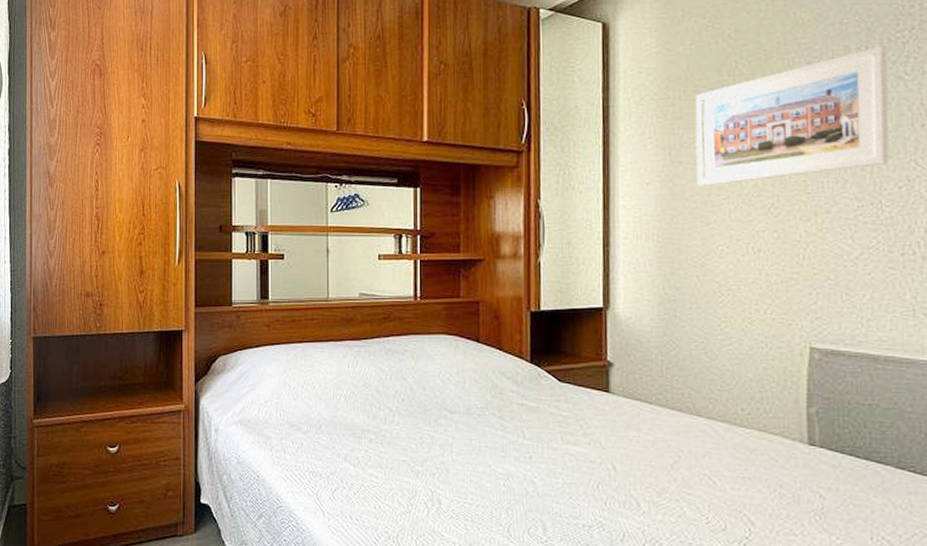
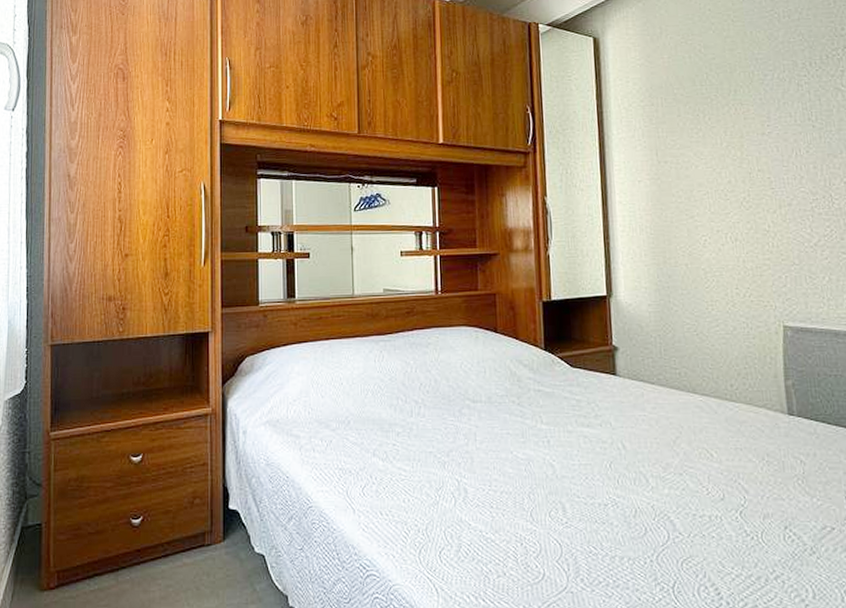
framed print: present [695,45,889,186] -> none [675,61,835,183]

